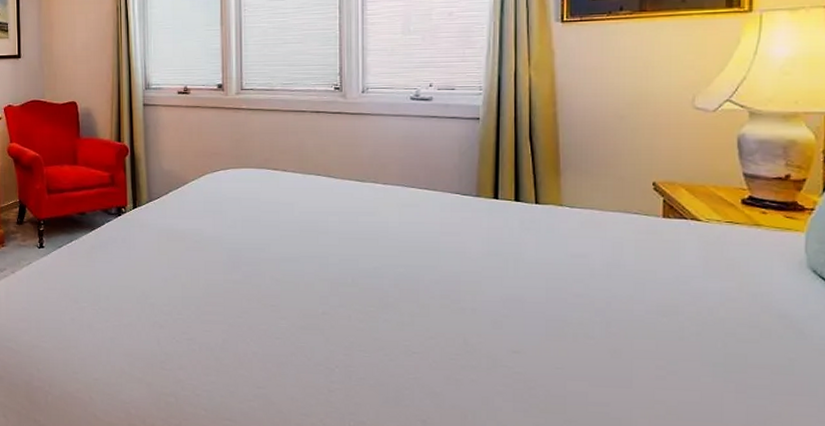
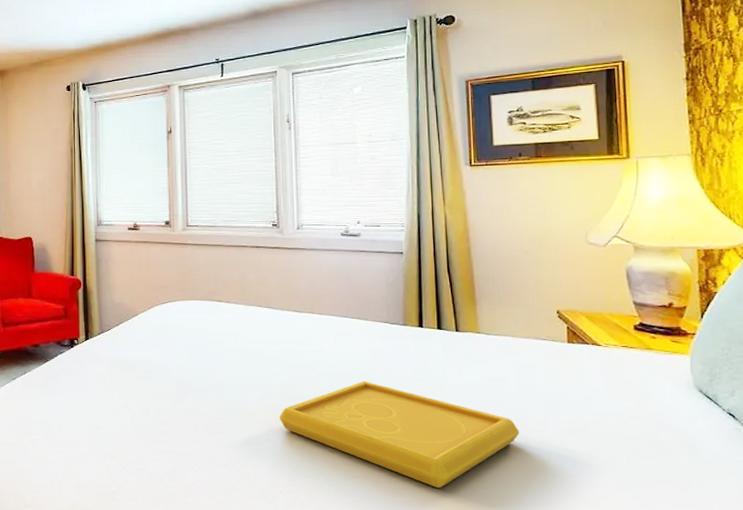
serving tray: none [336,254,602,366] -> present [279,381,520,488]

